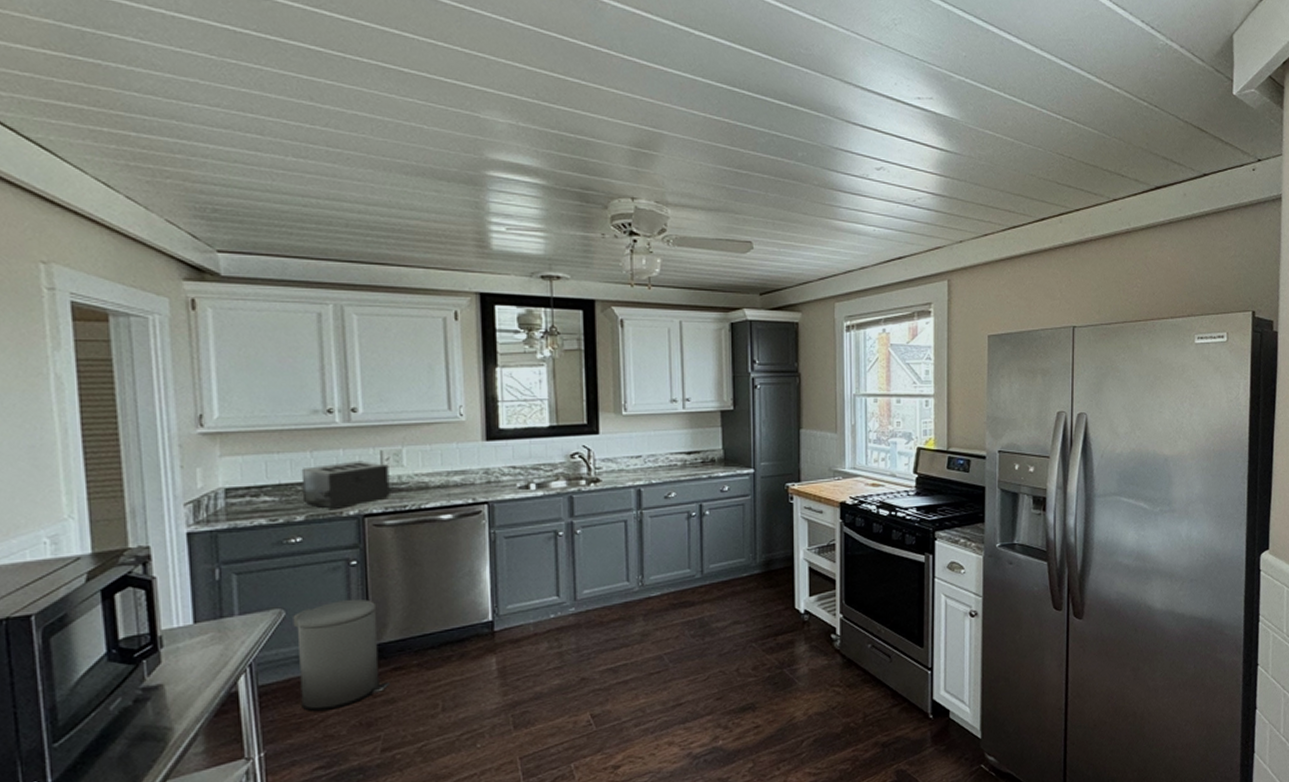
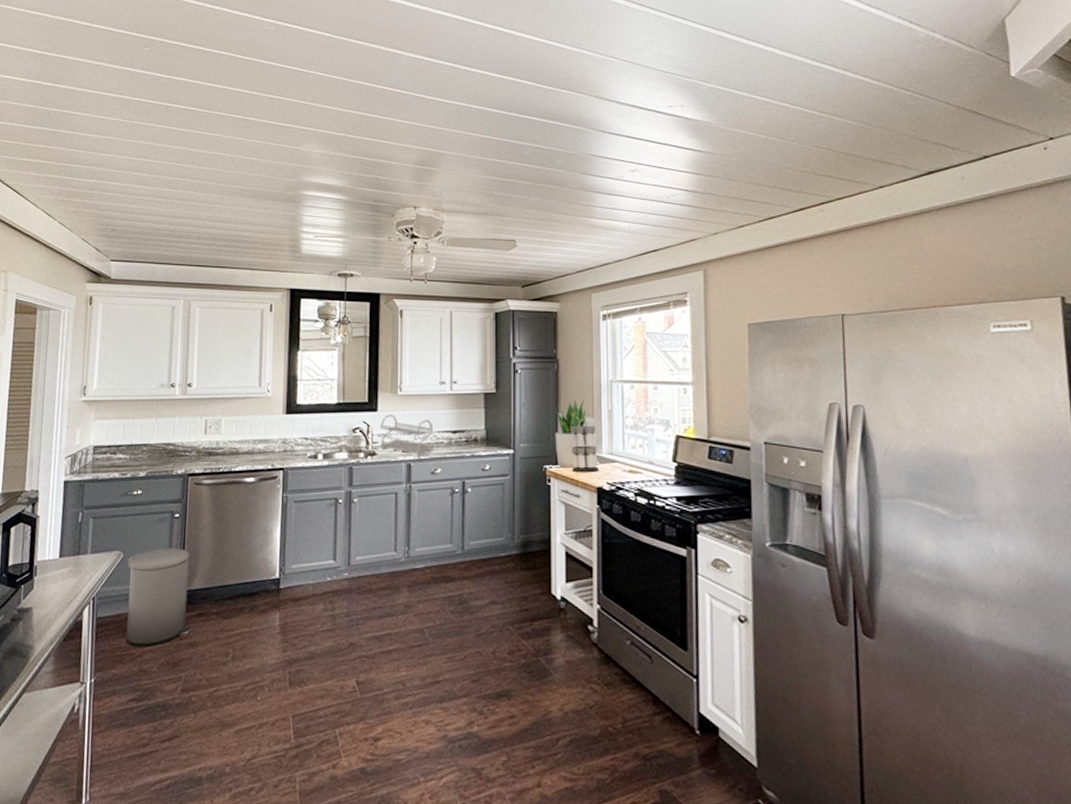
toaster: present [301,460,390,509] -> none [146,427,211,468]
dish rack: none [603,436,667,482] -> present [380,414,435,457]
planter: none [797,414,831,485] -> present [555,399,588,469]
spice rack: none [812,435,841,489] -> present [569,419,598,473]

